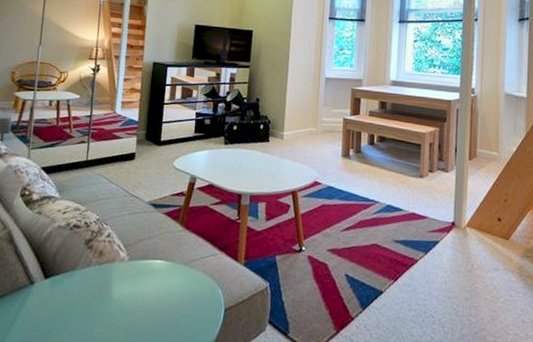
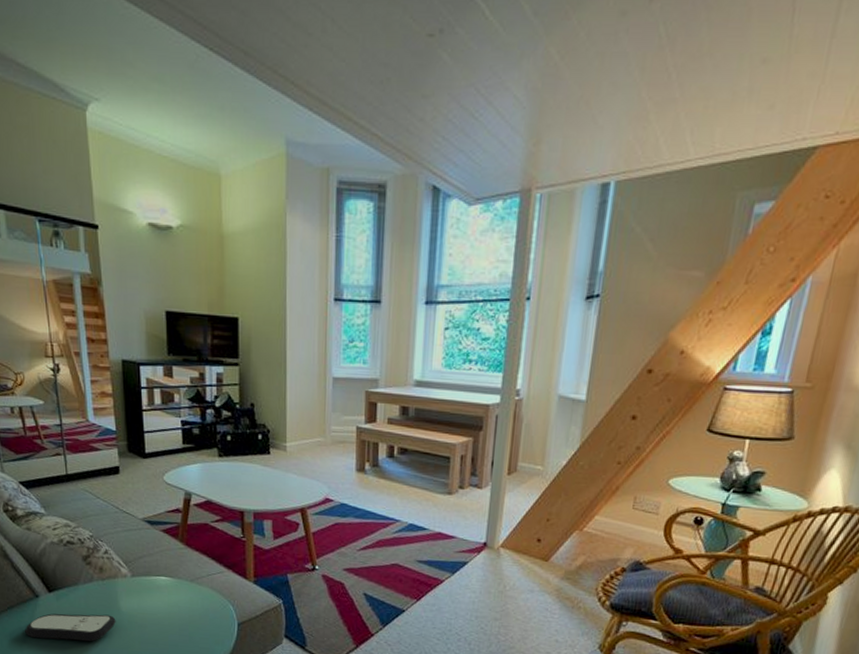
remote control: none [11,301,106,333] -> present [25,613,116,642]

